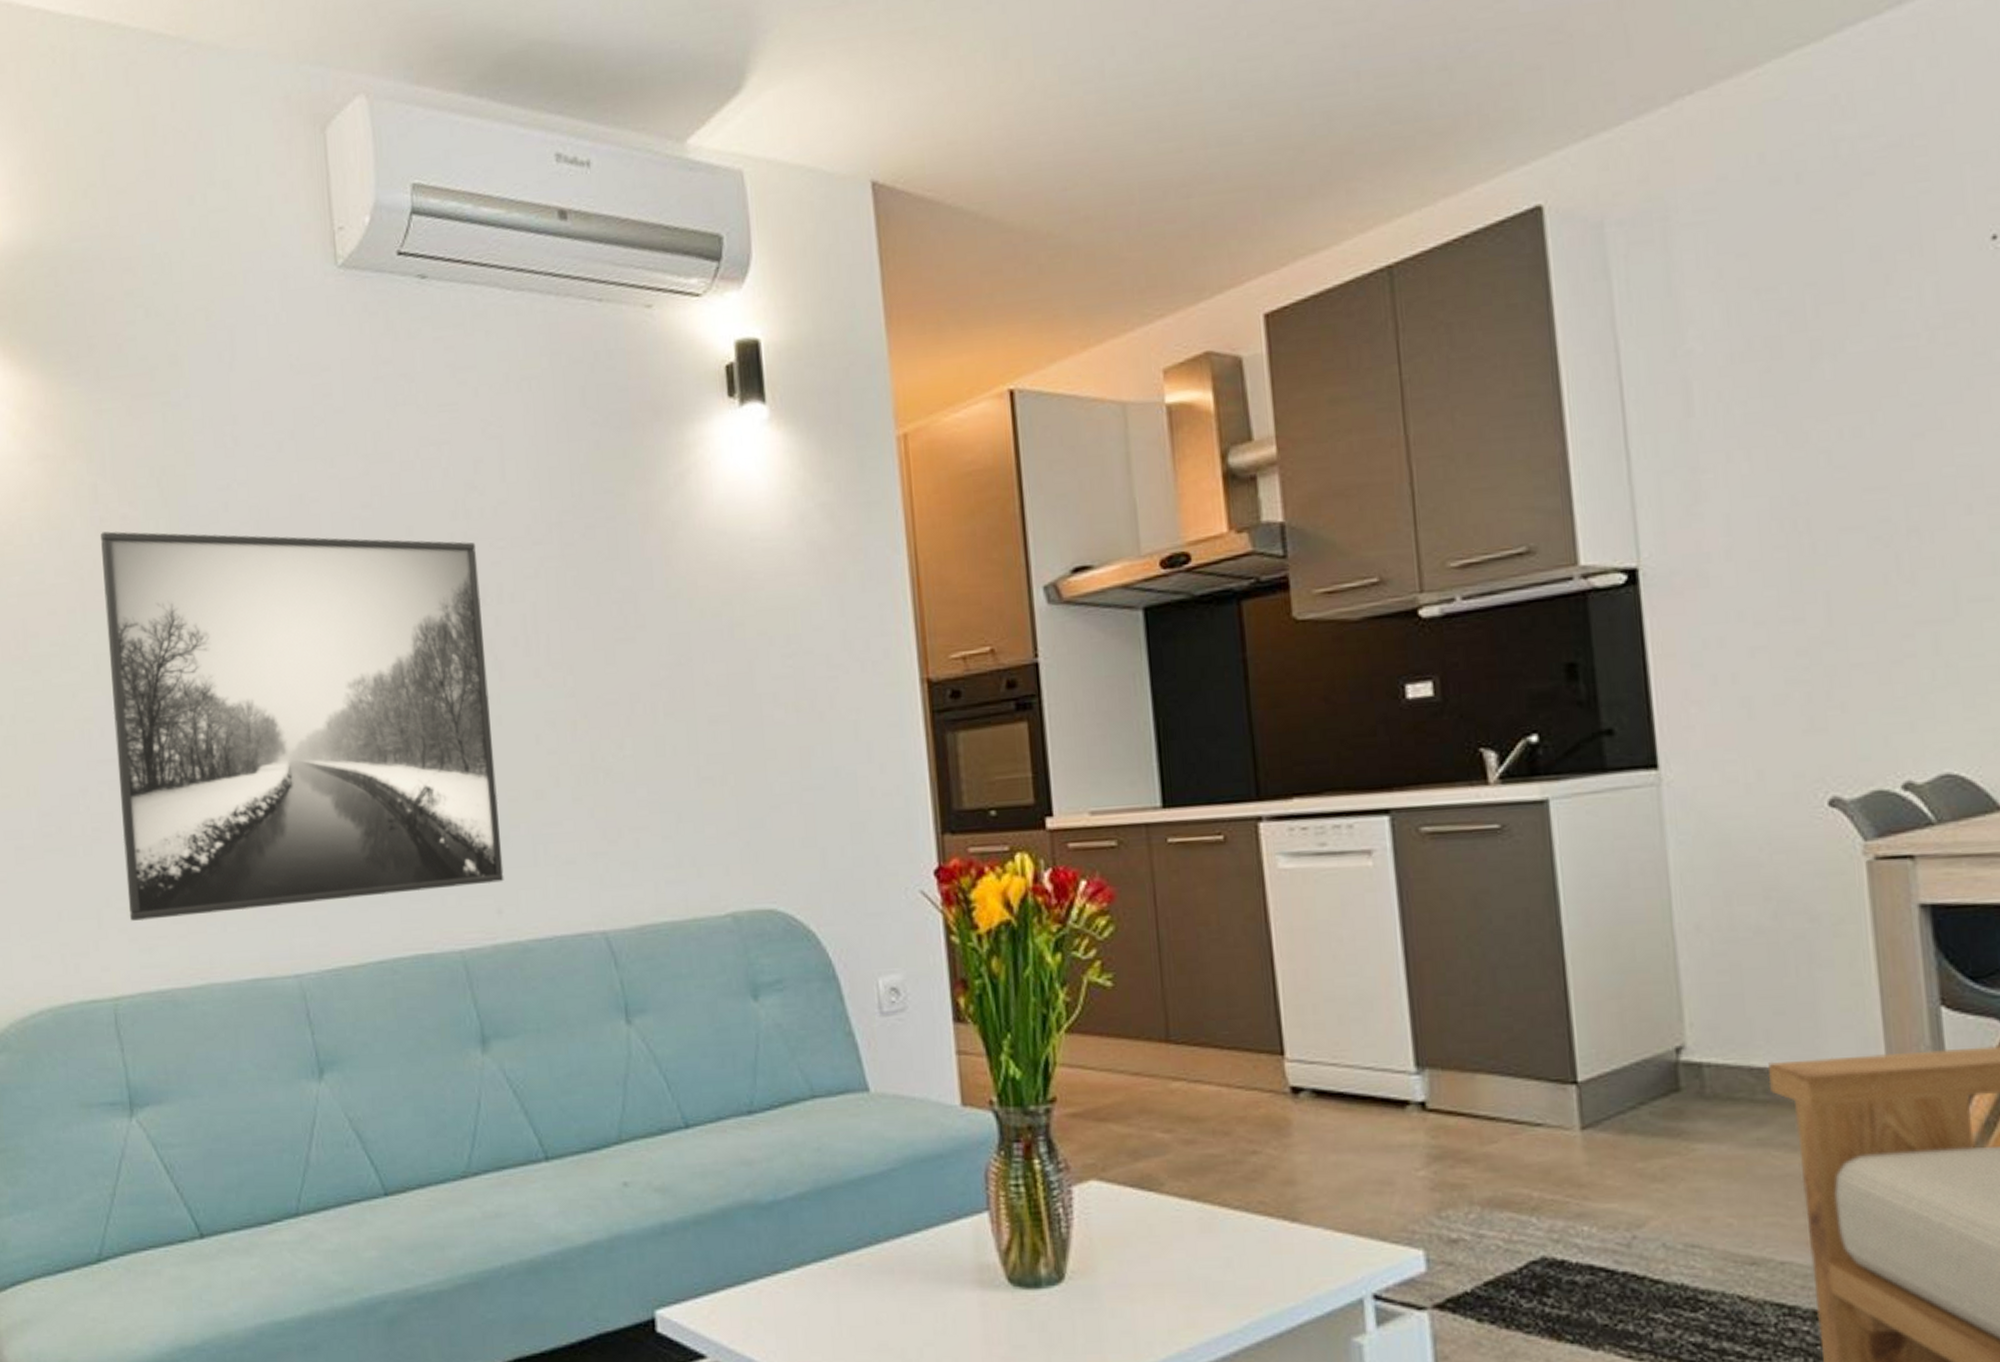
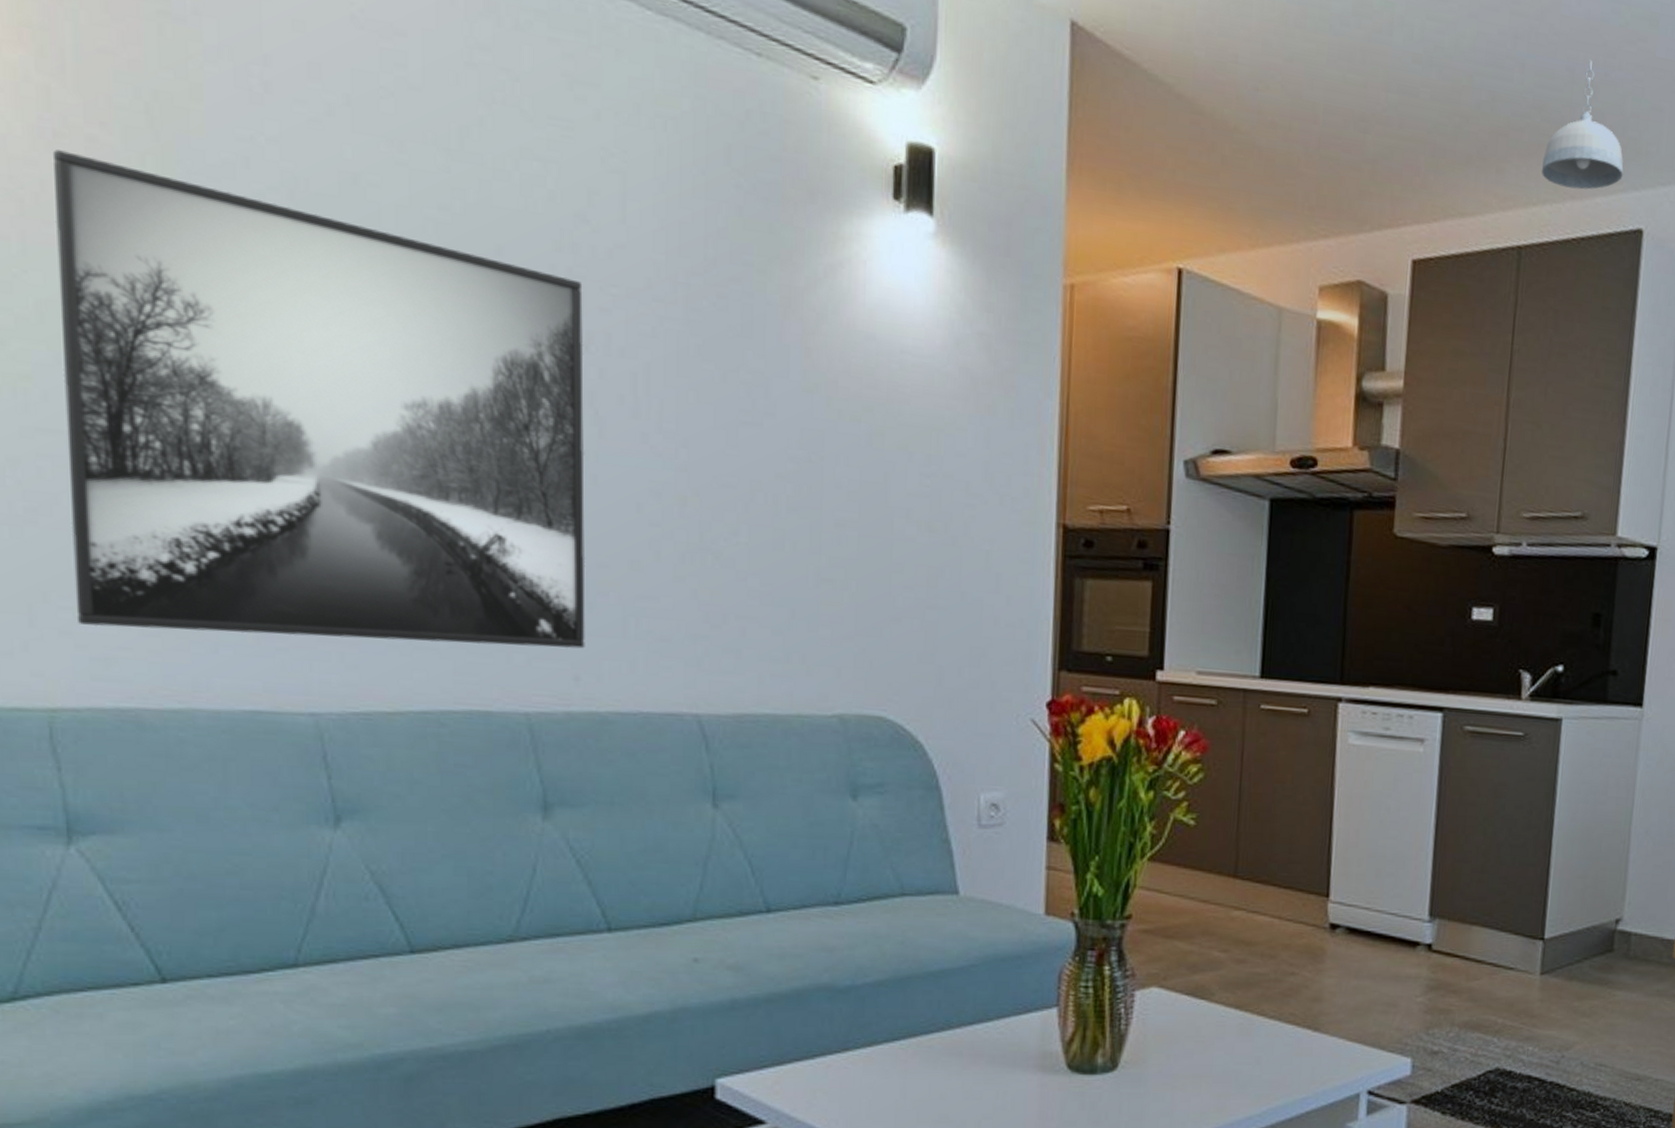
pendant light: none [1400,42,1504,188] -> present [1541,60,1624,190]

